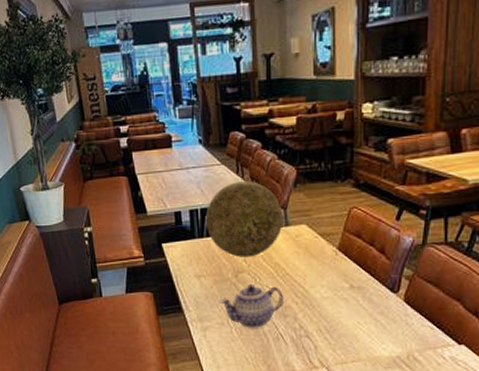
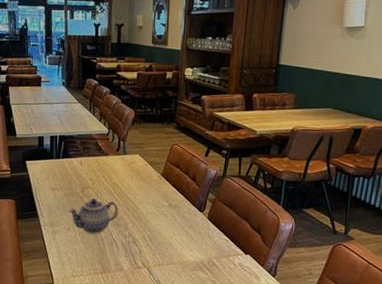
decorative ball: present [205,180,283,257] -> none [62,116,123,177]

